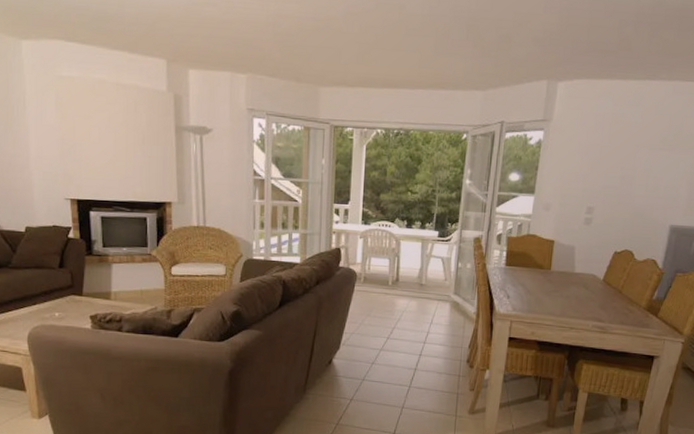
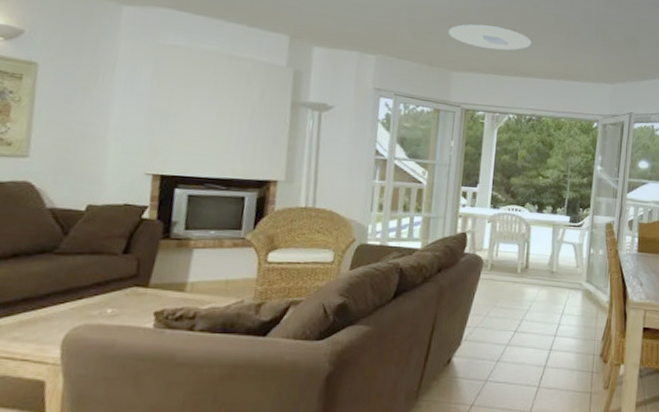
ceiling light: none [313,33,399,61] -> present [448,24,532,51]

